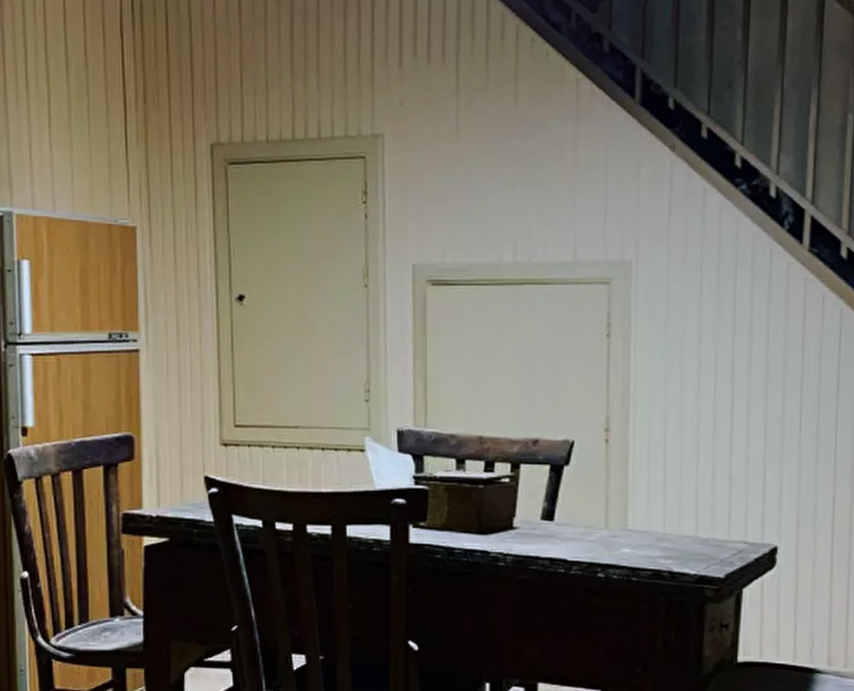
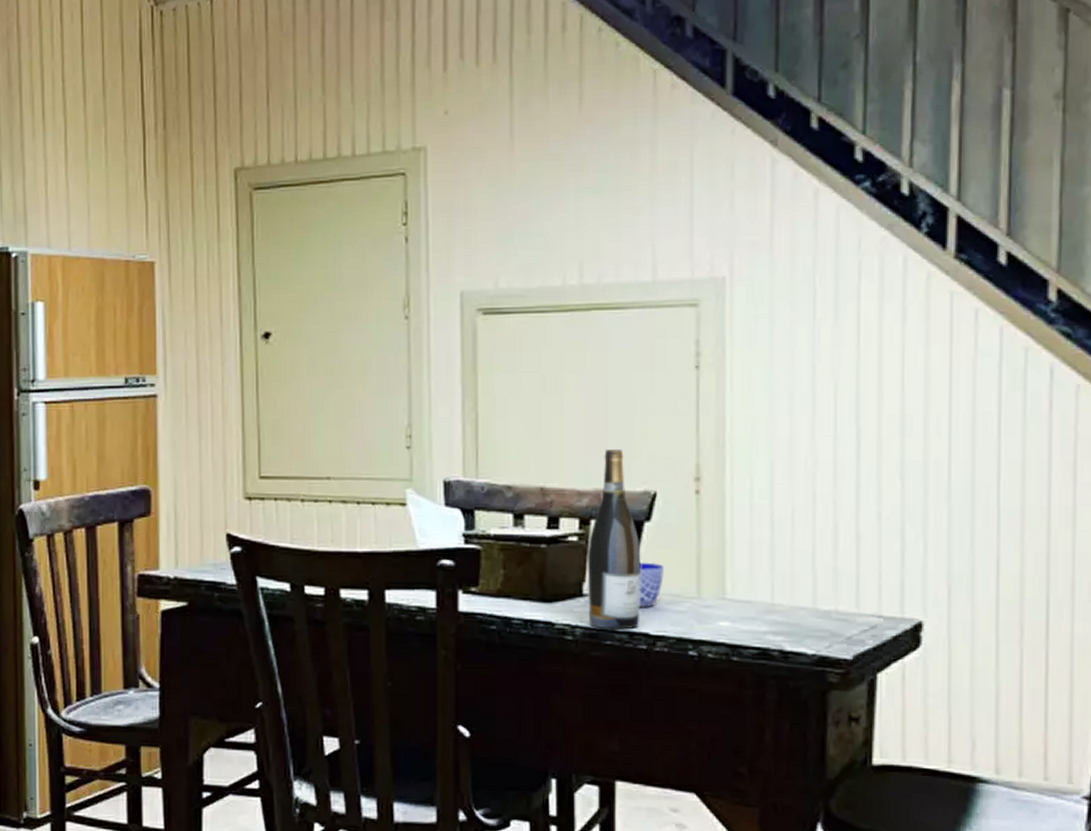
wine bottle: none [517,404,561,557] -> present [587,449,641,630]
cup: none [559,499,579,537] -> present [639,562,664,607]

